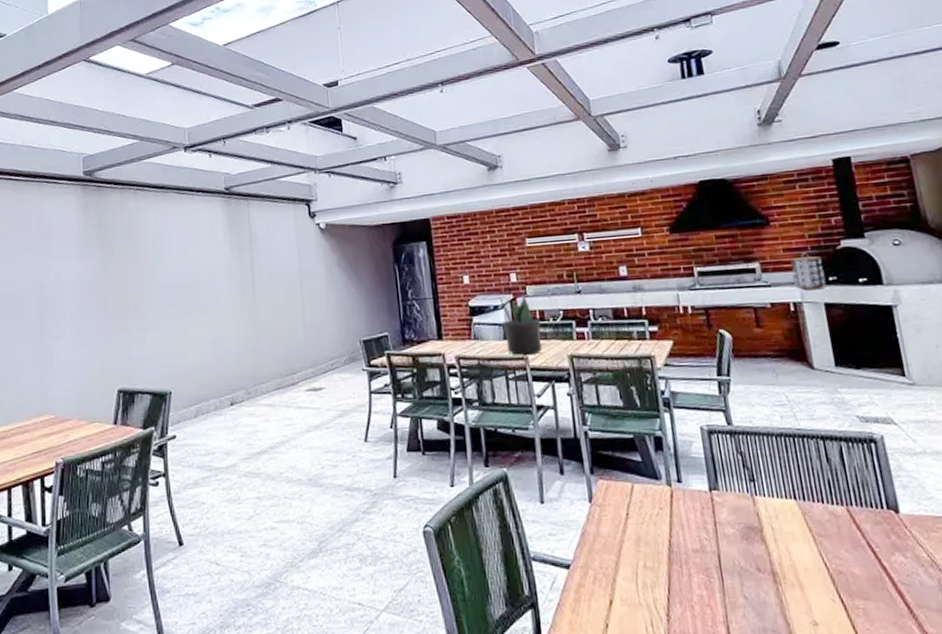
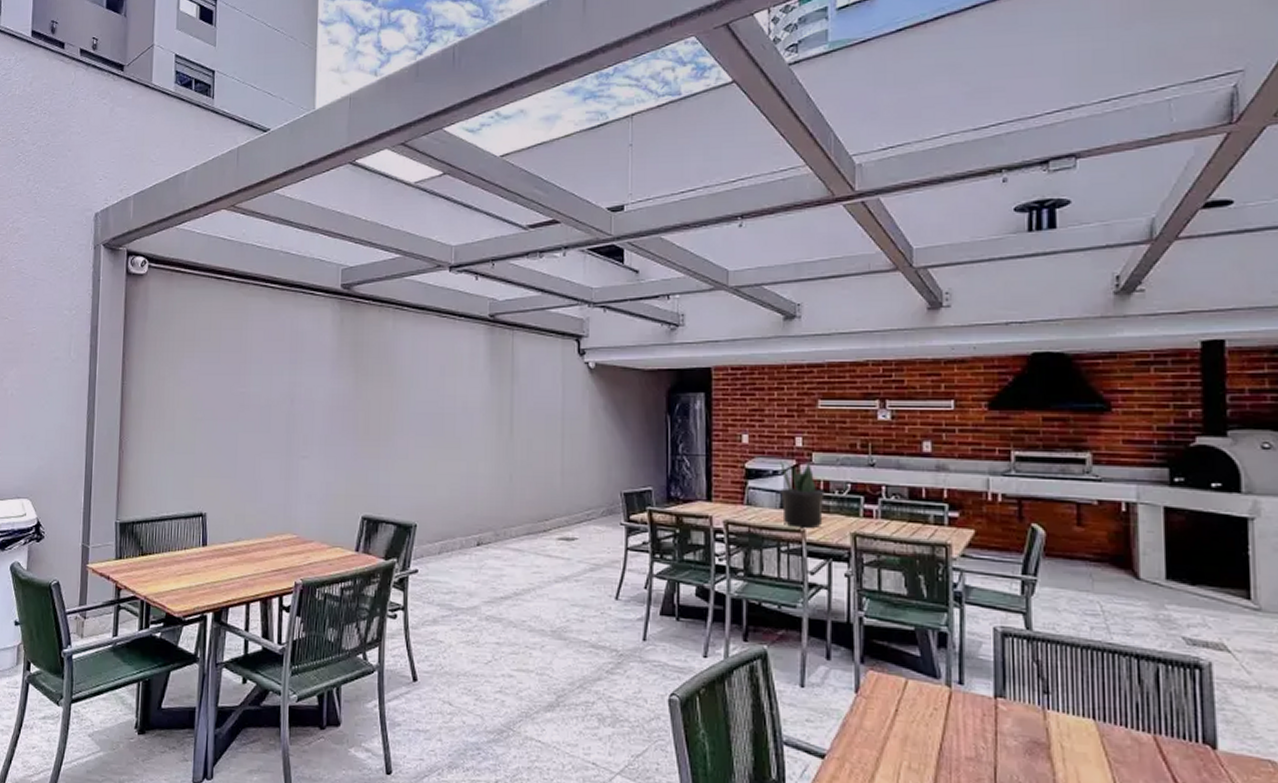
spice rack: present [790,253,827,290] -> none [1130,447,1170,489]

